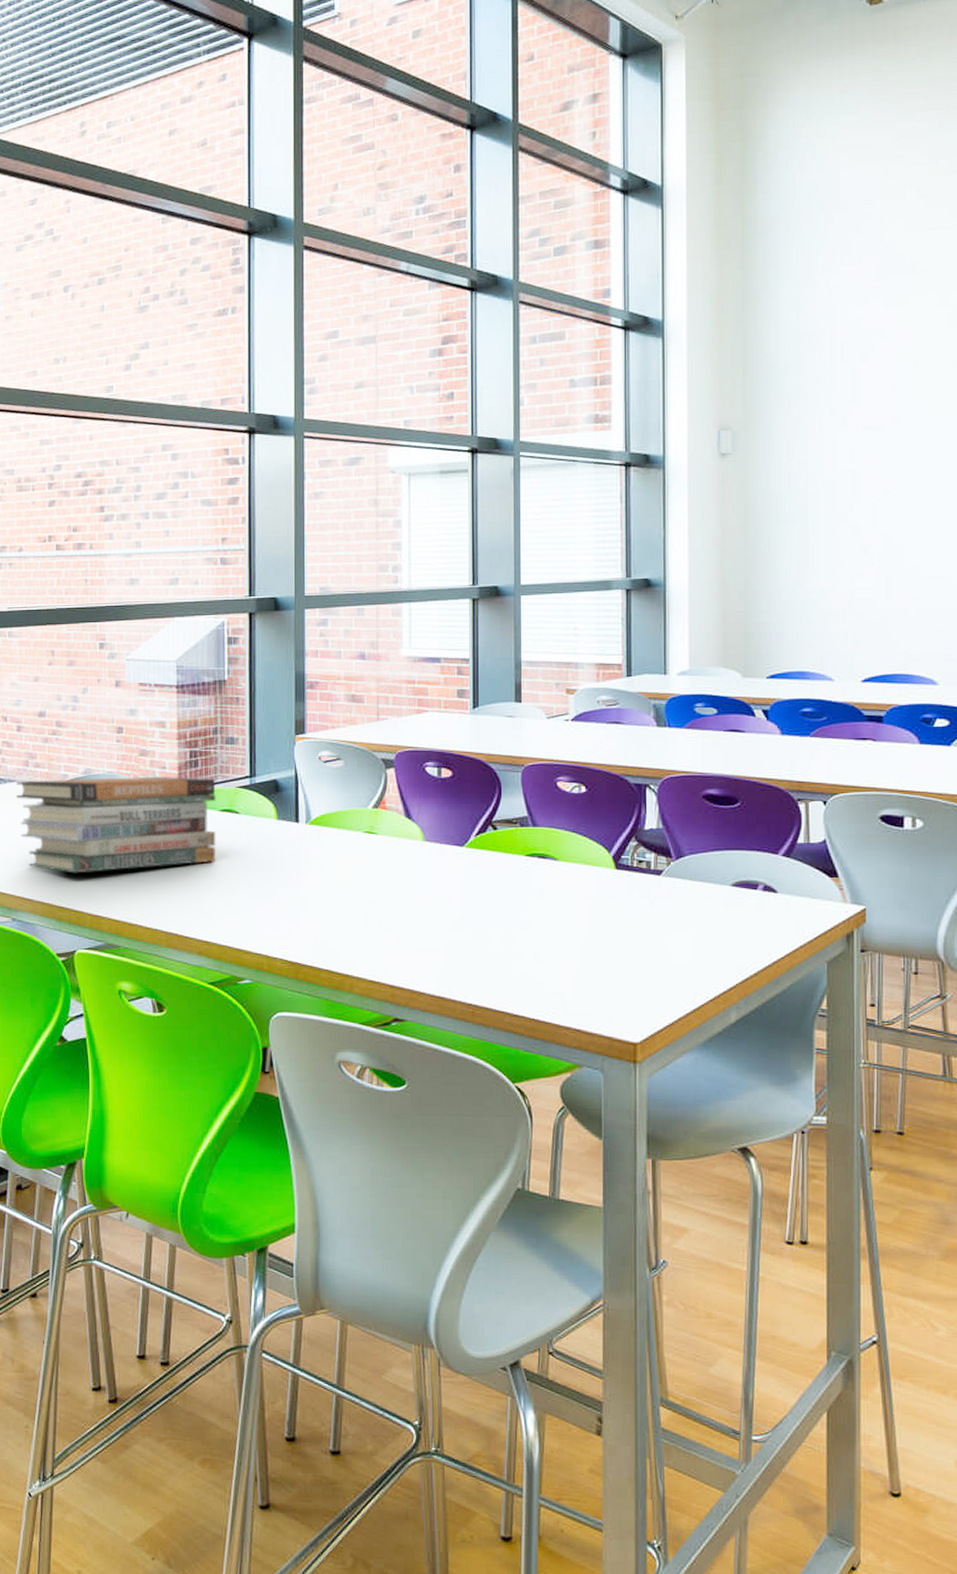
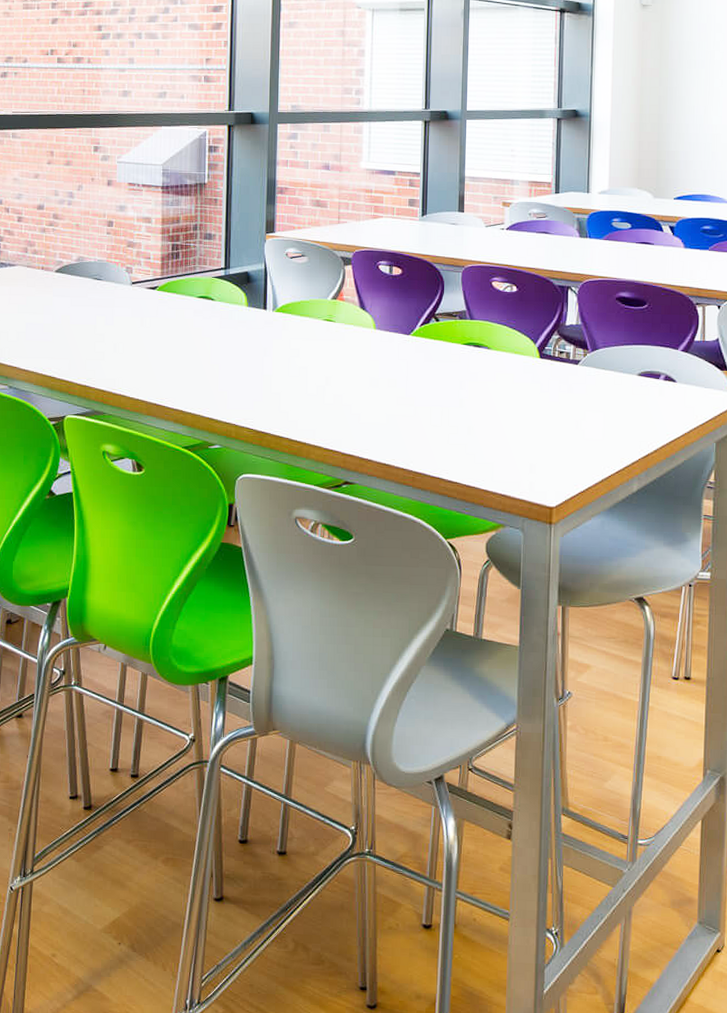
book stack: present [15,776,216,874] -> none [15,264,194,348]

